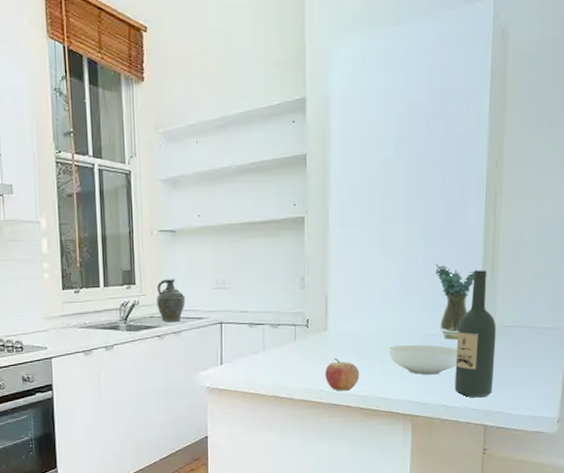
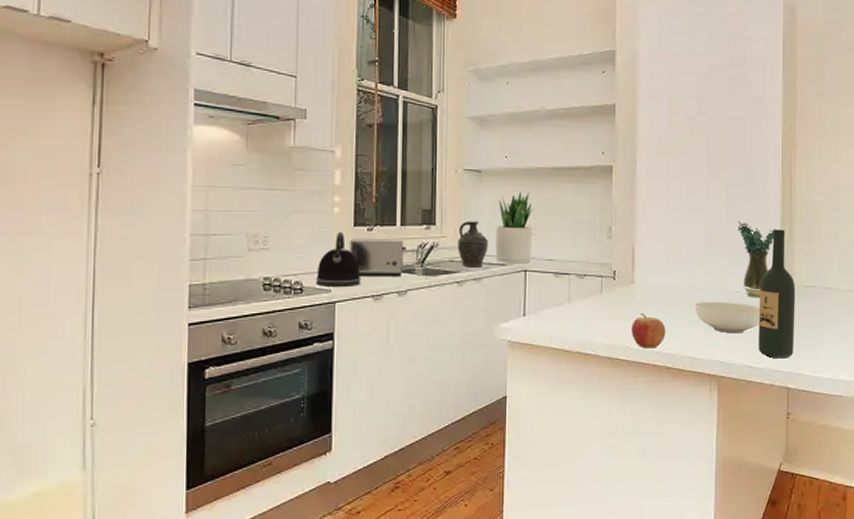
kettle: none [33,295,73,345] -> present [316,231,361,286]
toaster: none [59,298,110,334] -> present [349,237,406,278]
planter: none [191,248,227,317] -> present [495,191,533,264]

